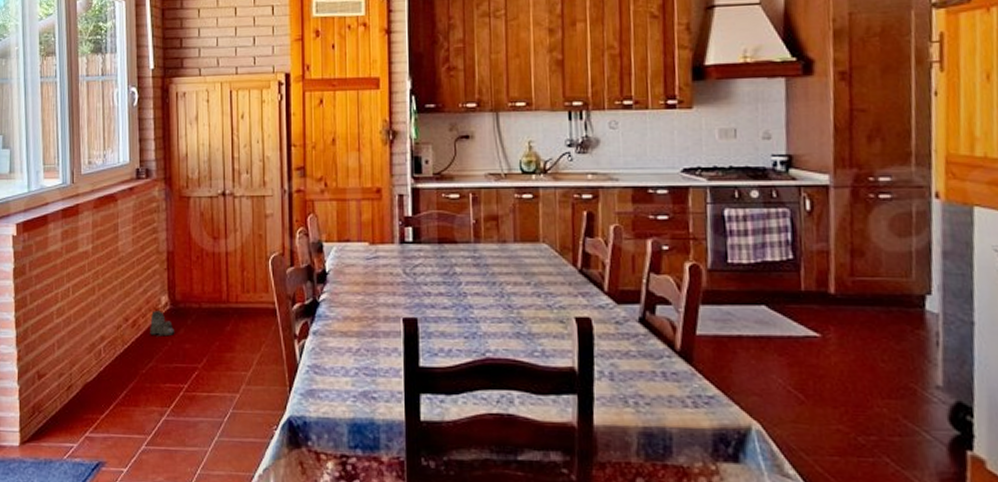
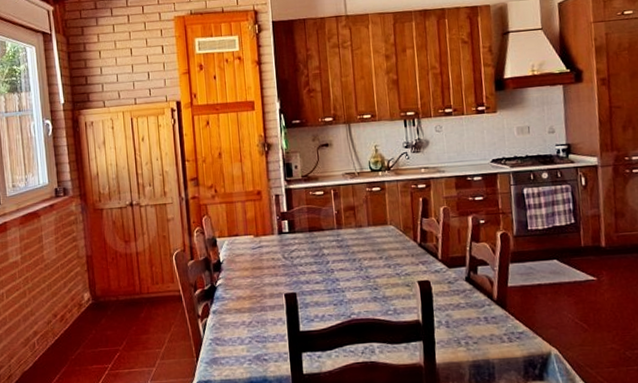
boots: present [150,311,175,337] -> none [76,305,98,327]

